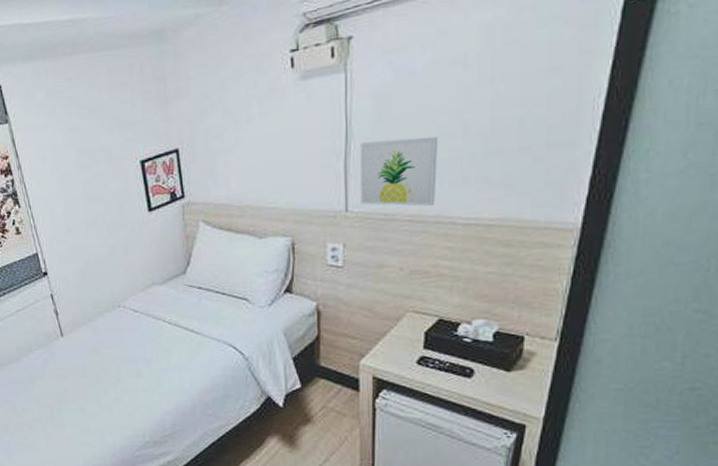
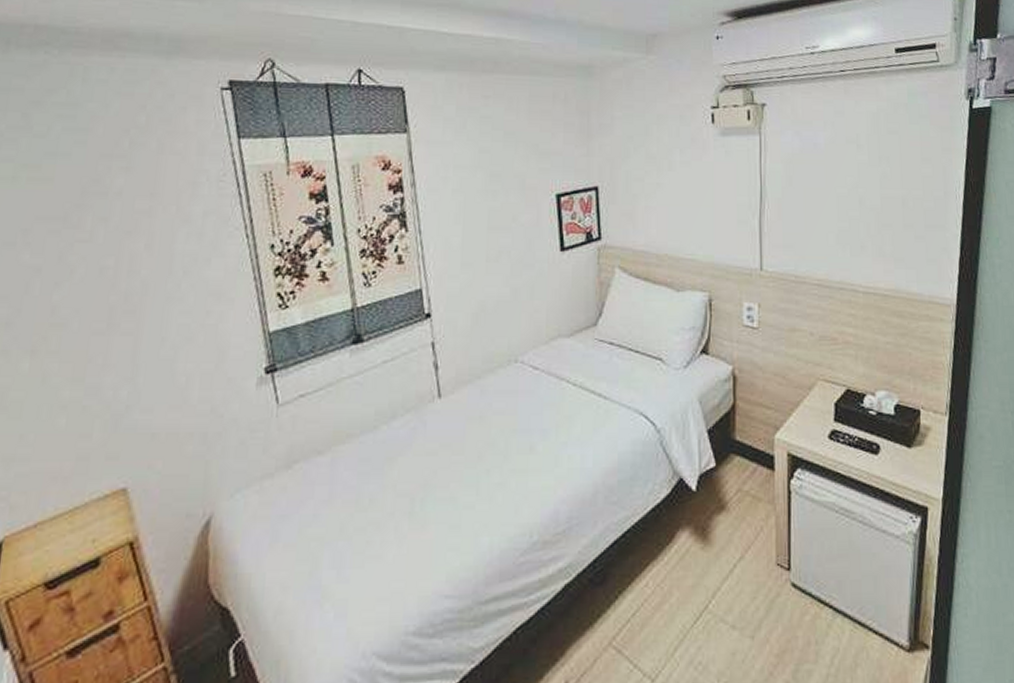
wall art: present [359,136,439,206] -> none [773,203,840,271]

